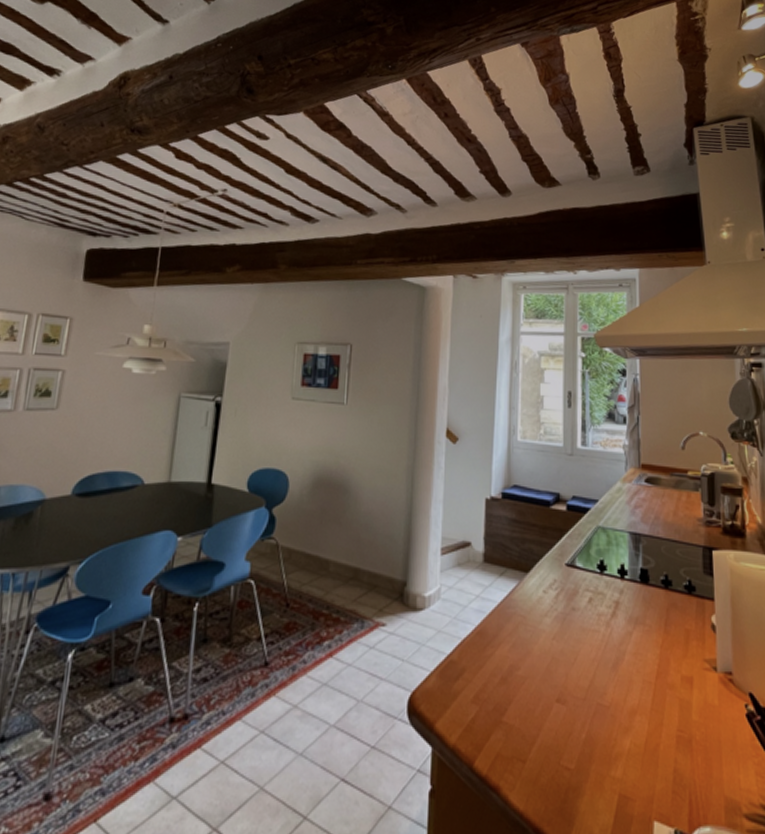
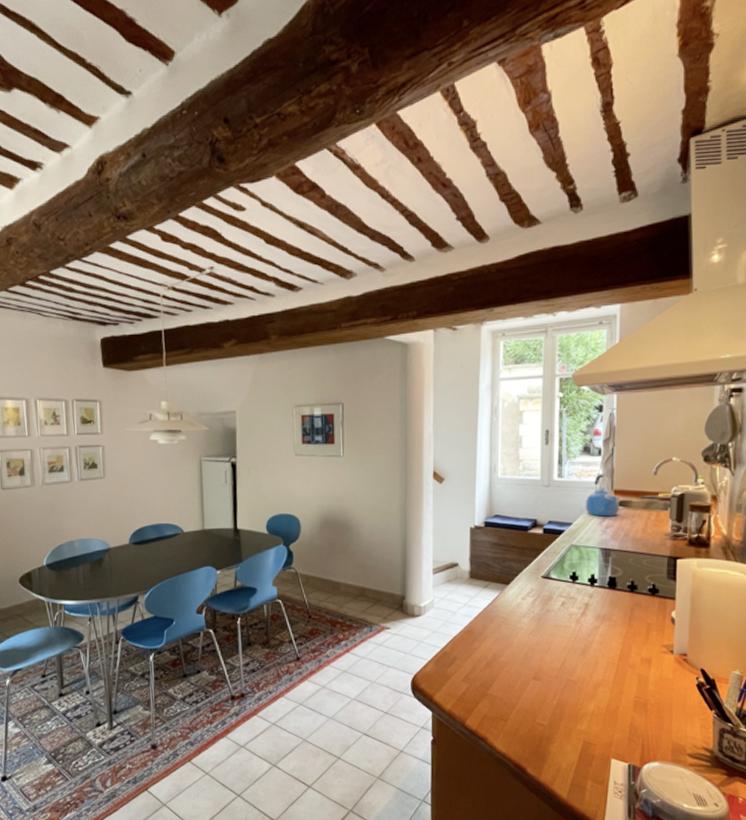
kettle: none [611,446,648,495] -> present [585,475,619,517]

